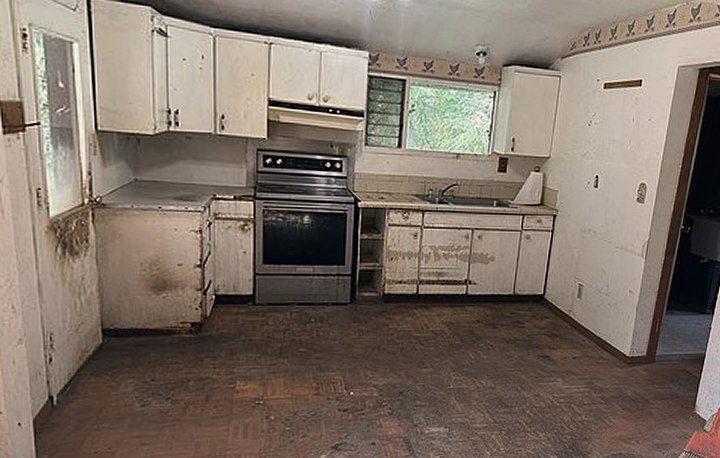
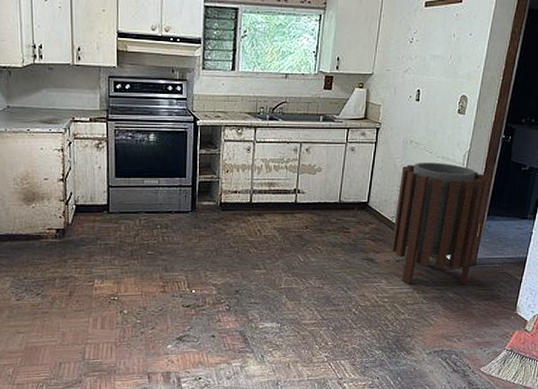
trash can: none [568,253,665,383] -> present [391,163,486,284]

